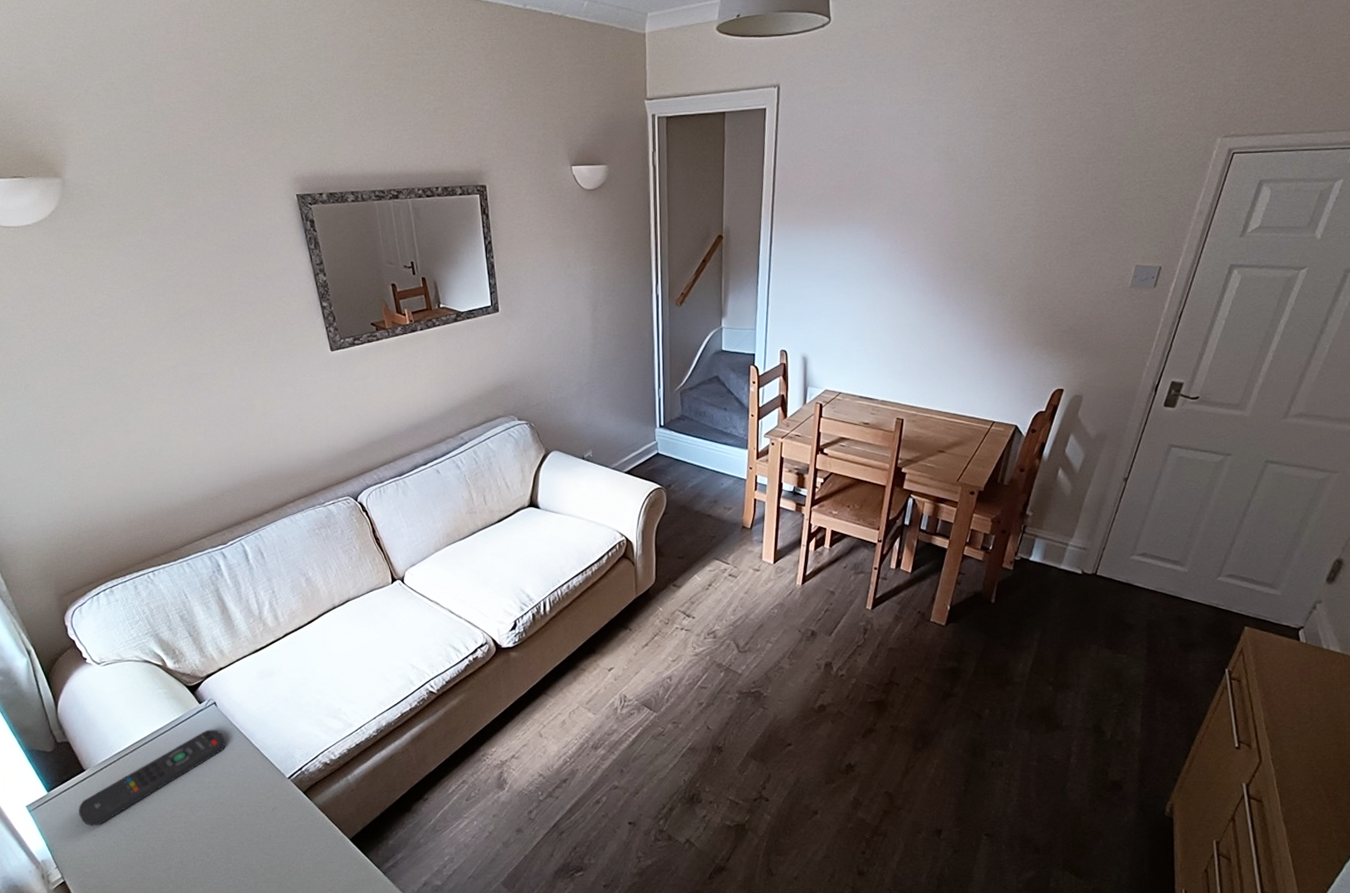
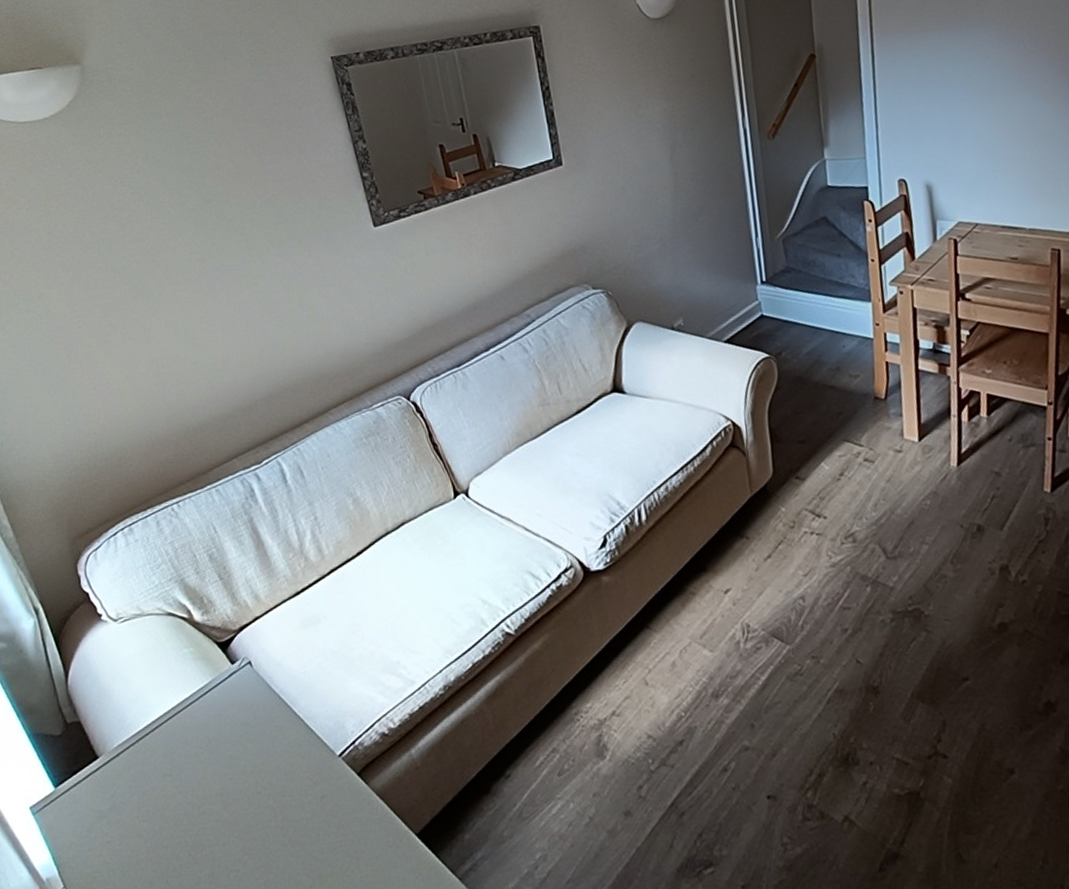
remote control: present [79,729,226,827] -> none [90,696,263,831]

